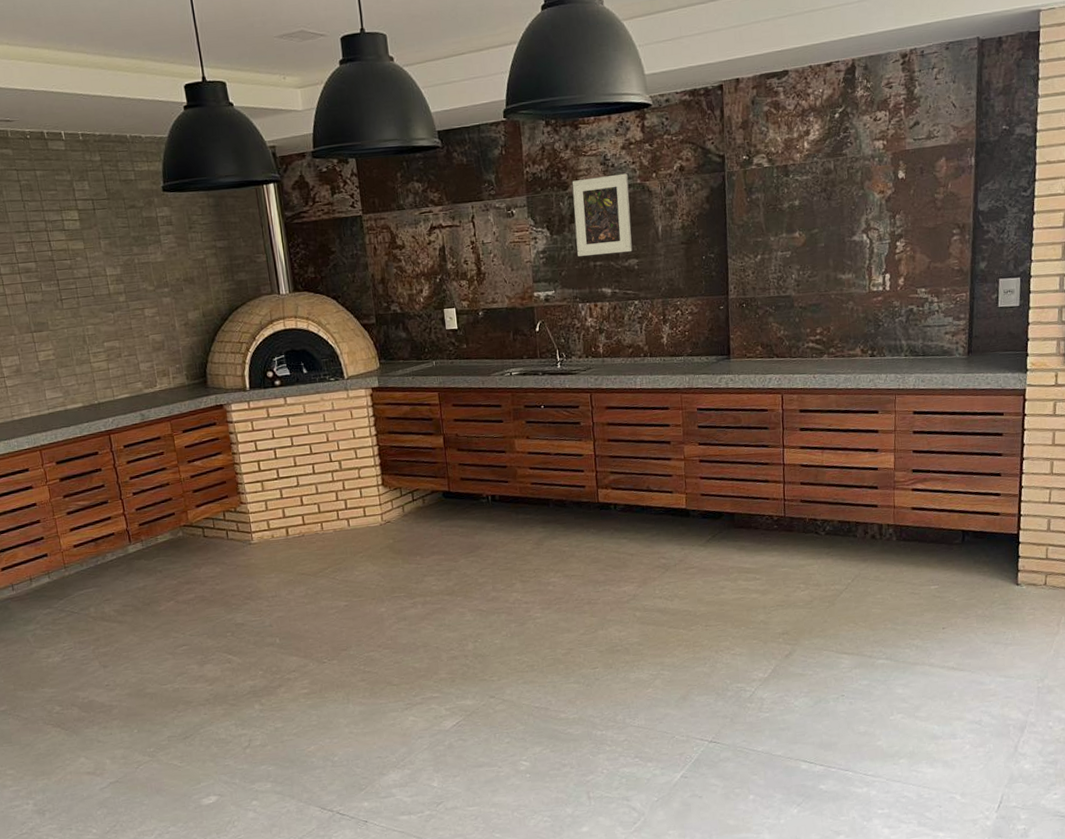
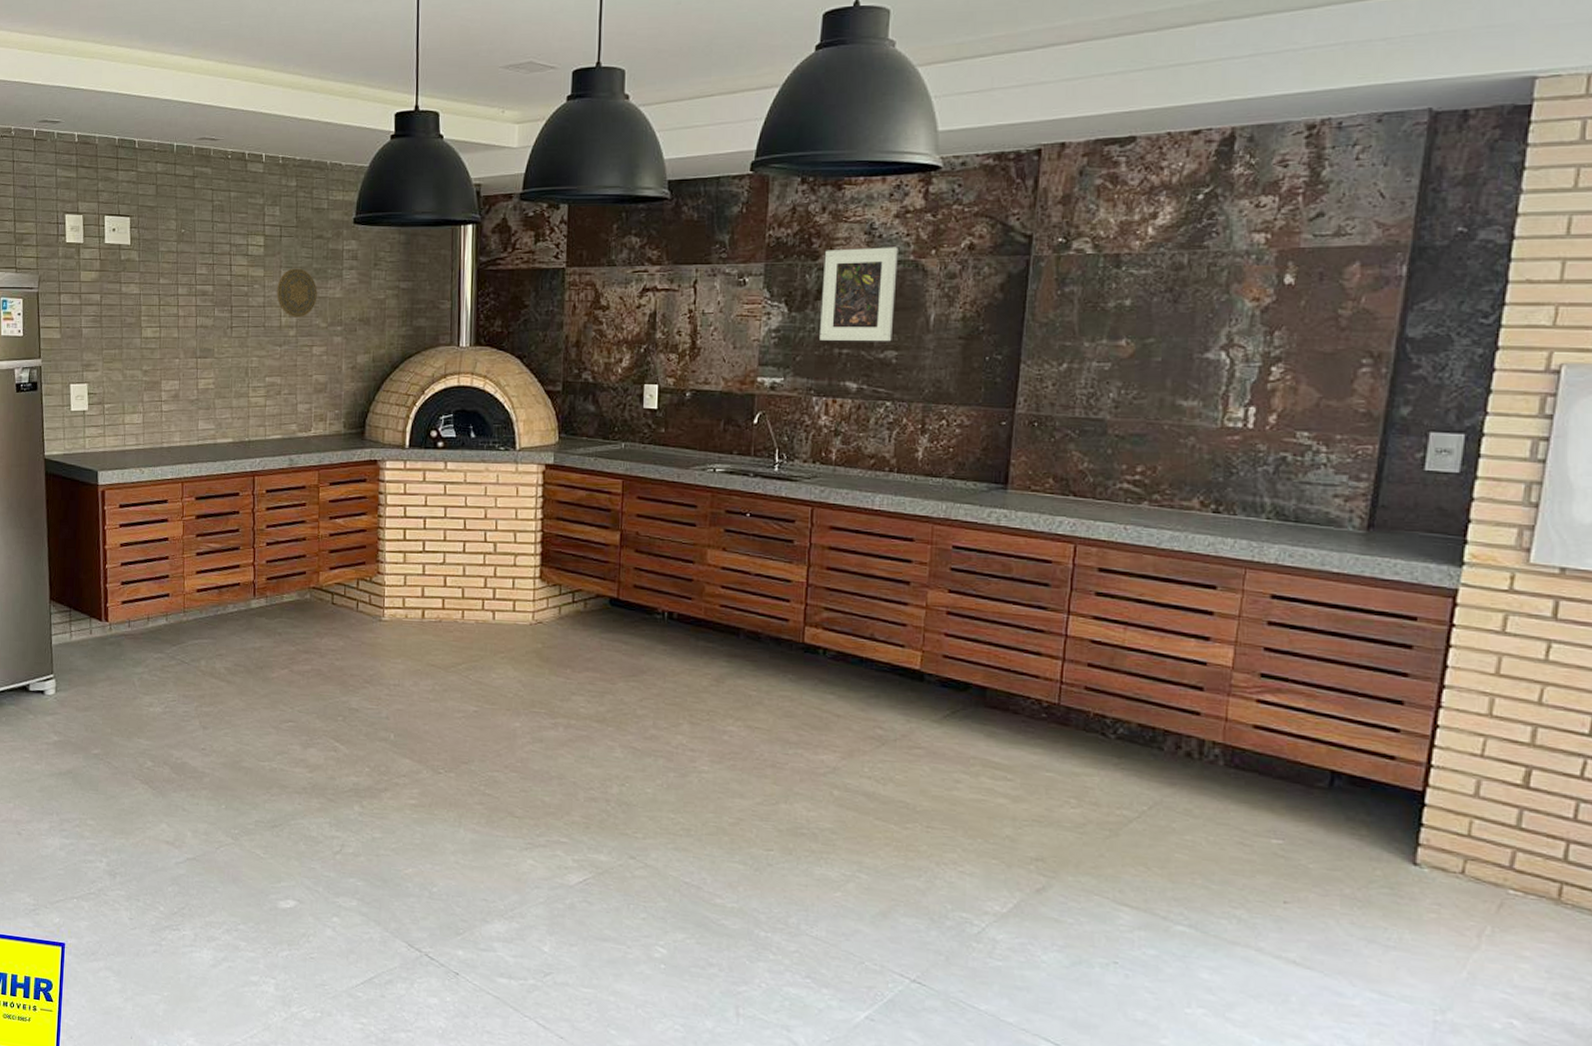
decorative plate: none [99,238,140,285] -> present [276,268,317,318]

